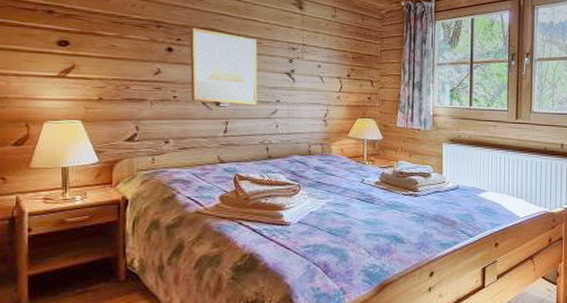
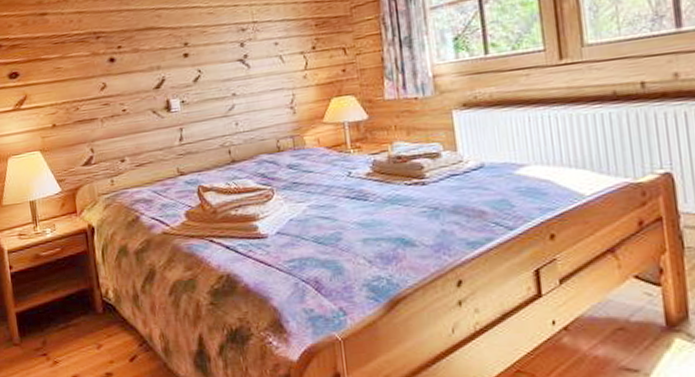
wall art: present [190,27,258,106] -> none [129,28,212,111]

